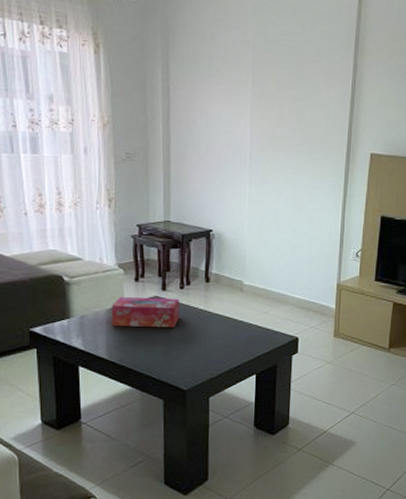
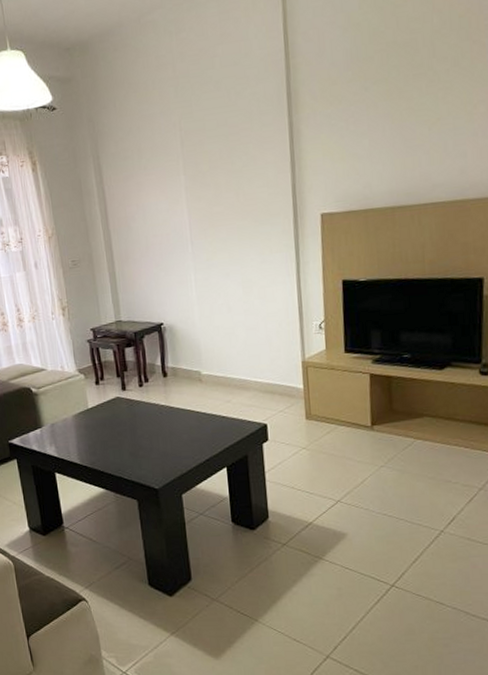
tissue box: present [111,296,180,327] -> none [77,396,143,431]

